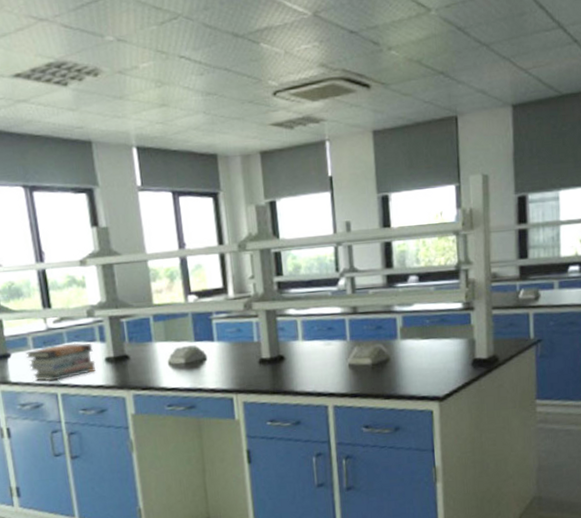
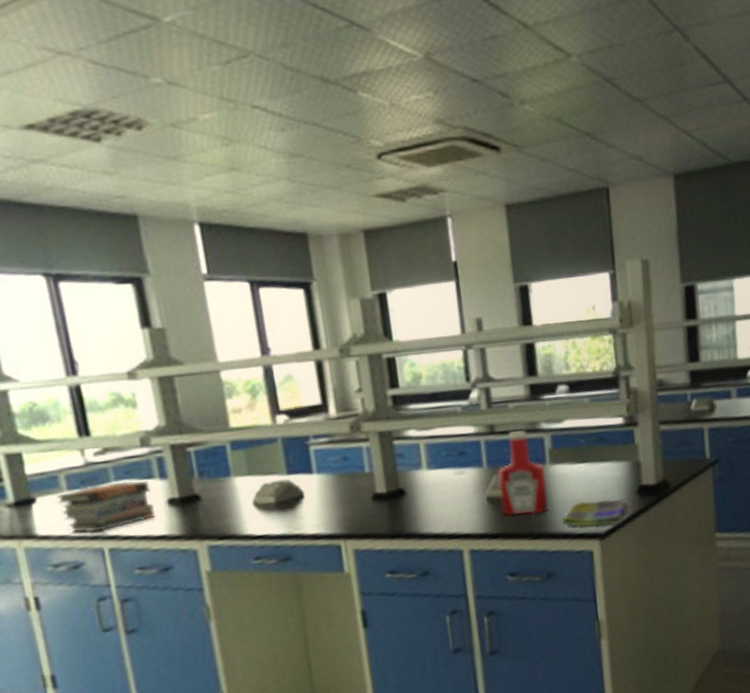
ketchup bottle: none [358,312,398,380] -> present [497,431,548,516]
dish towel: none [408,369,464,391] -> present [562,499,629,527]

